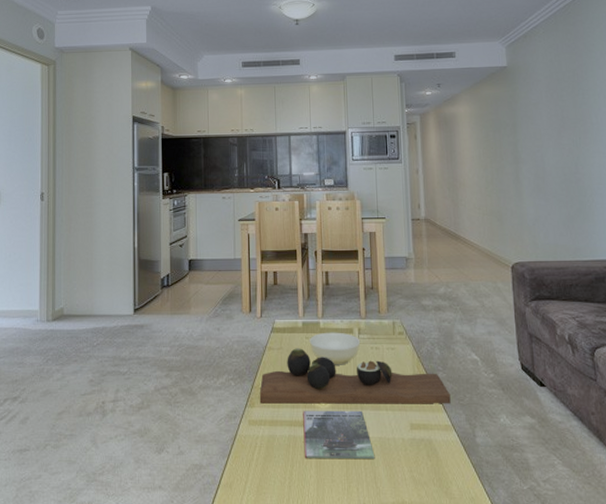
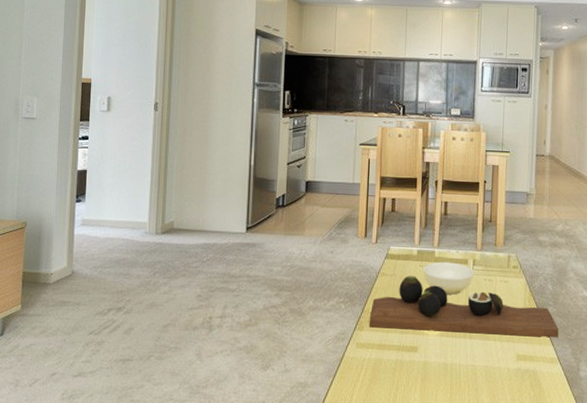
magazine: present [303,410,375,459] -> none [409,336,480,386]

